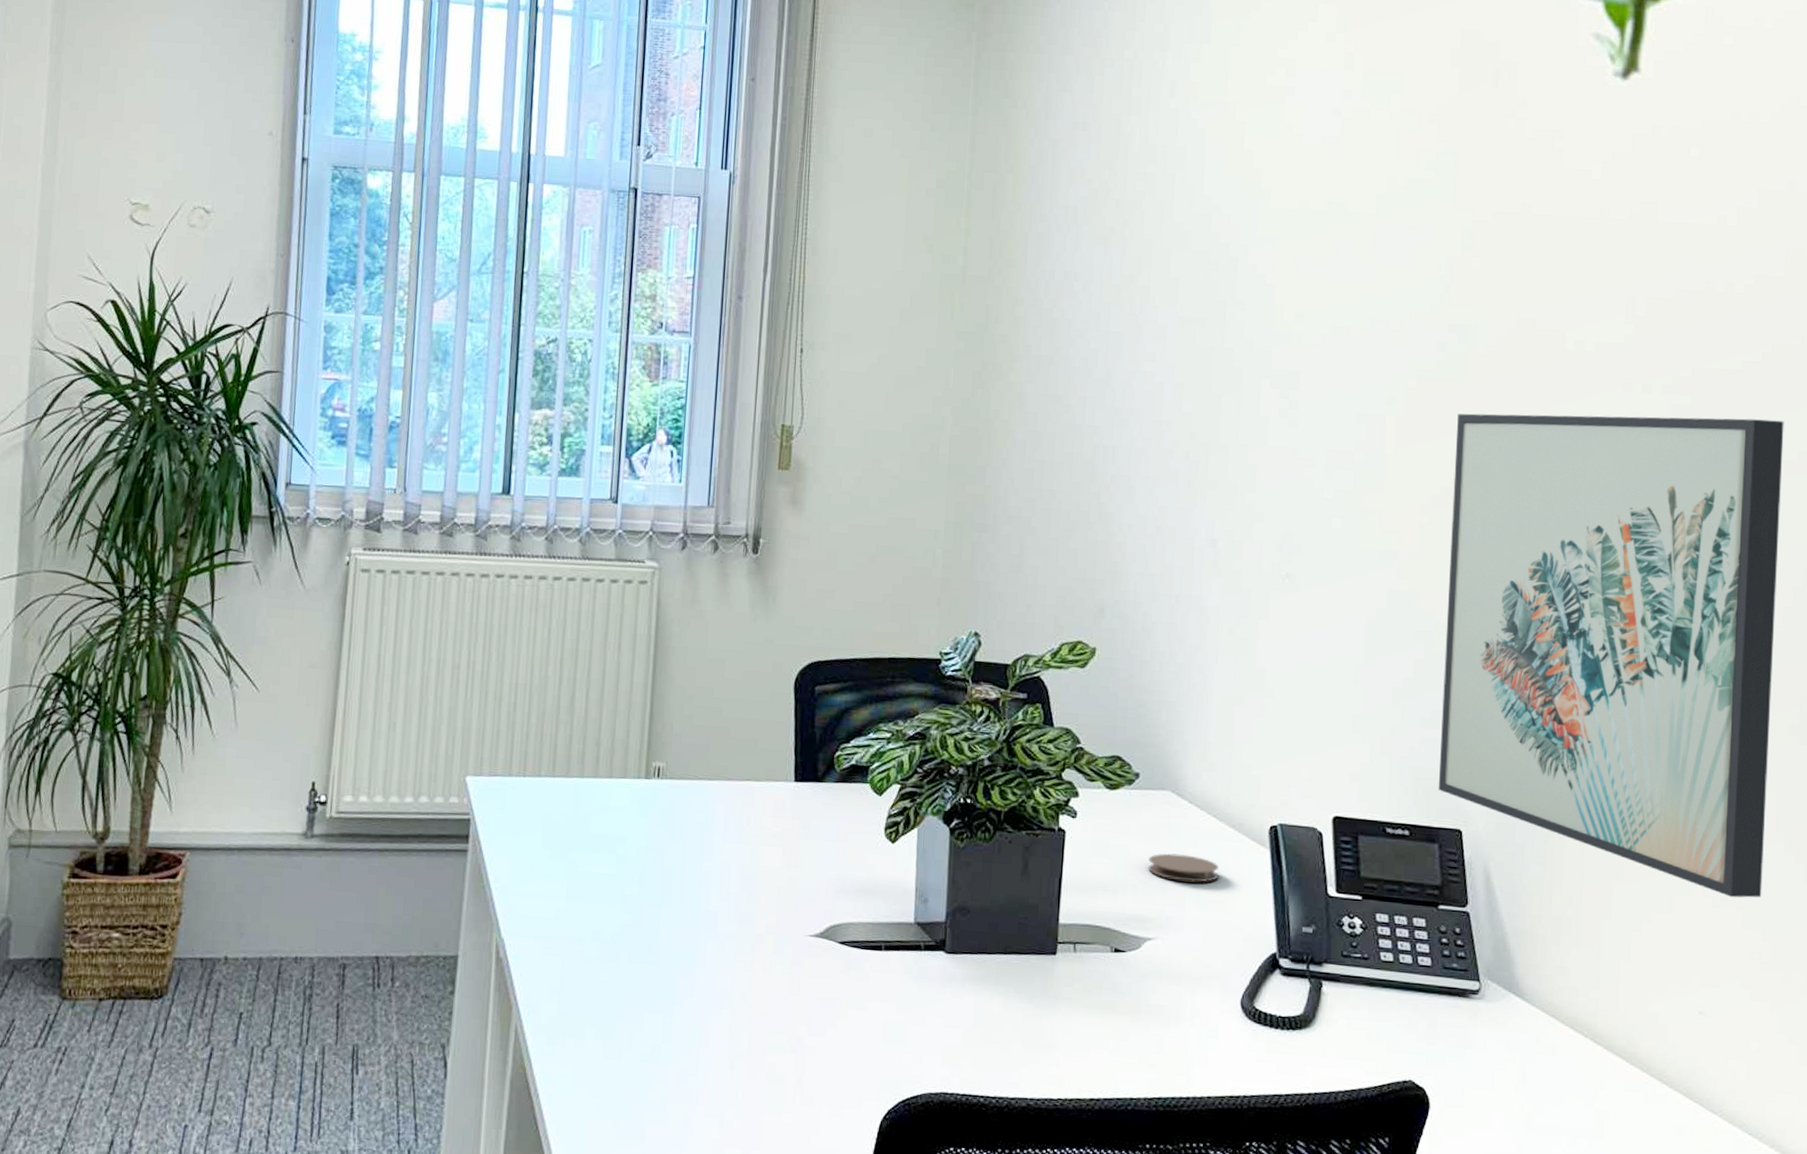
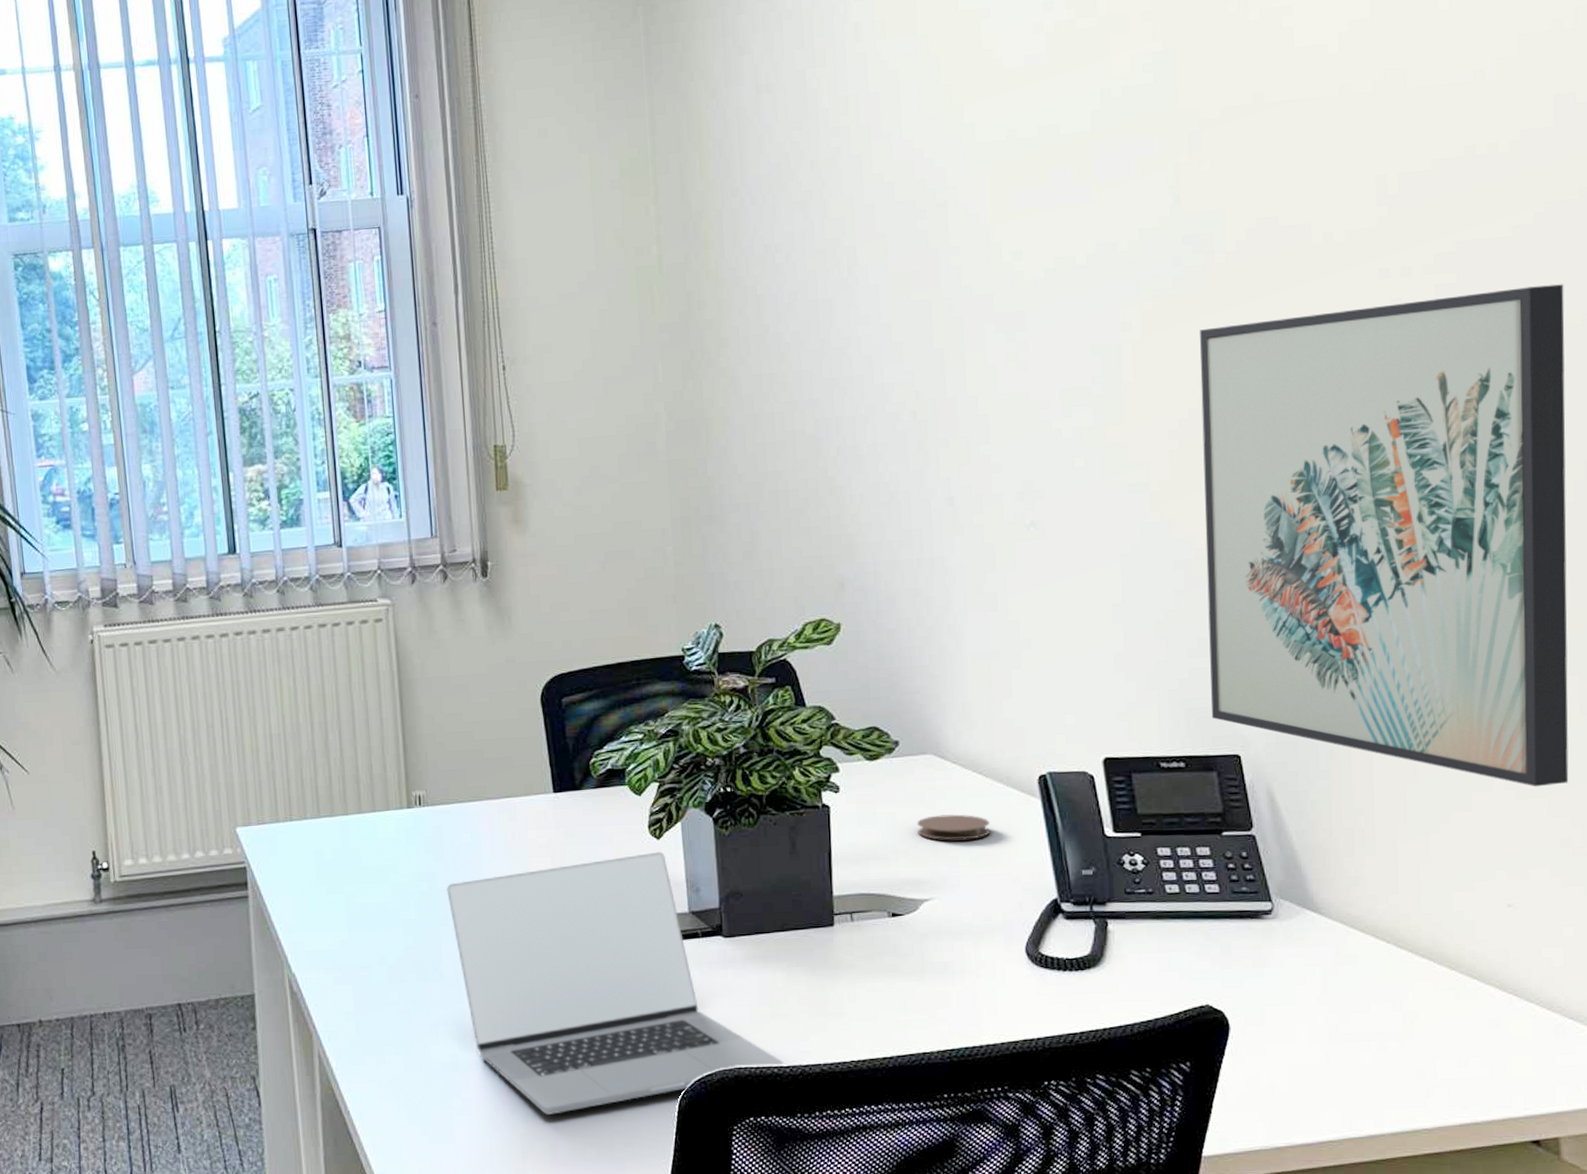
laptop: none [673,855,990,1122] -> present [446,851,783,1115]

